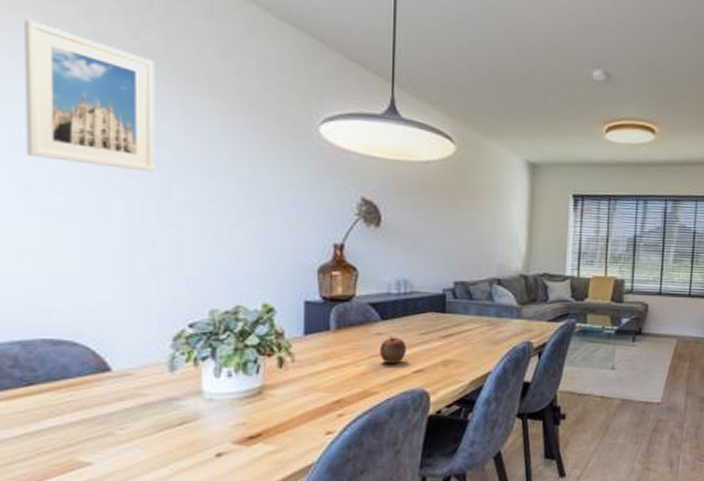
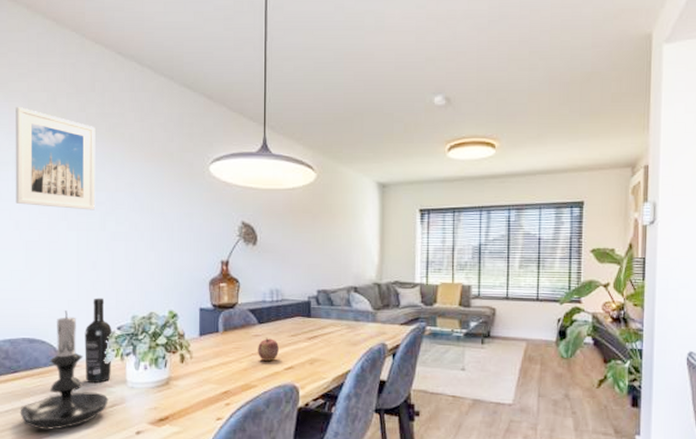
candle holder: none [38,302,176,458] -> present [20,310,109,430]
wine bottle: none [139,286,181,397] -> present [84,298,112,384]

